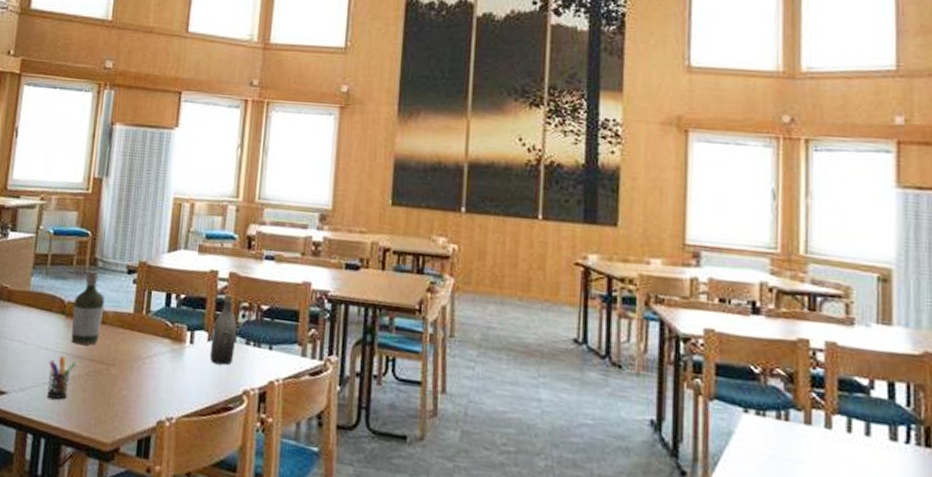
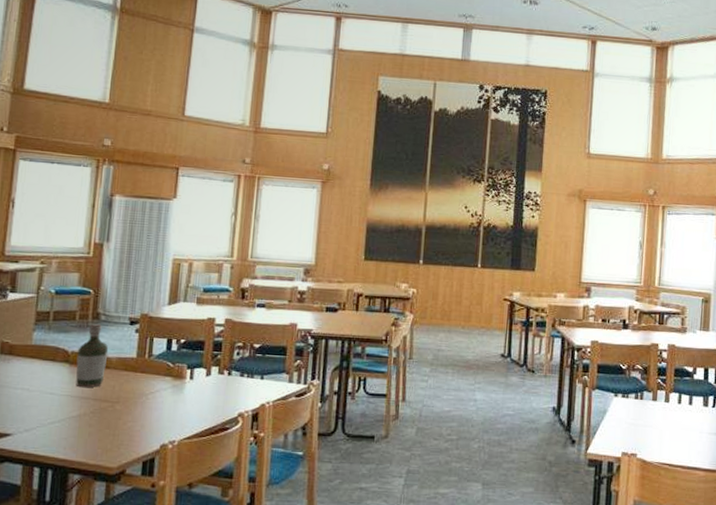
pen holder: present [47,356,77,400] -> none [53,398,82,436]
water jug: present [210,294,237,365] -> none [208,337,232,394]

